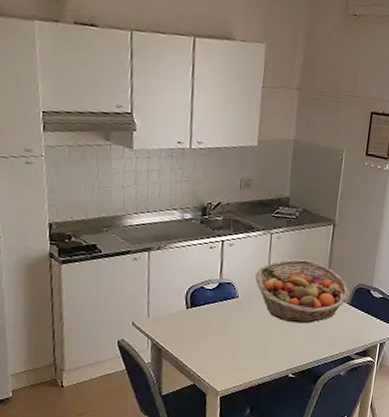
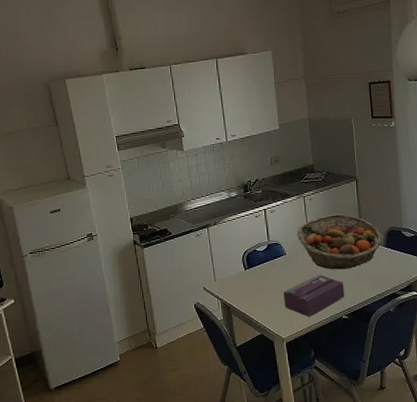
tissue box: none [226,325,297,371] -> present [283,274,345,317]

